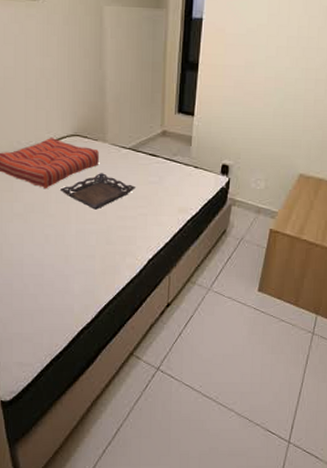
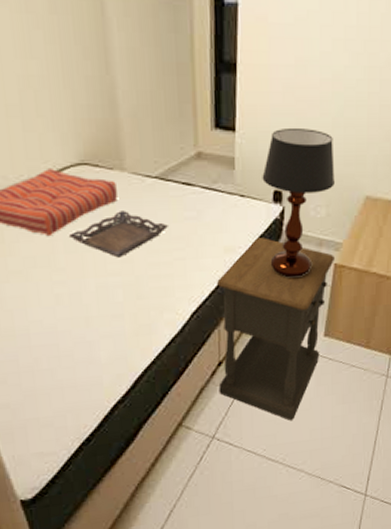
nightstand: none [165,202,271,362] -> present [217,238,336,420]
table lamp: none [213,114,274,238] -> present [262,127,335,278]

